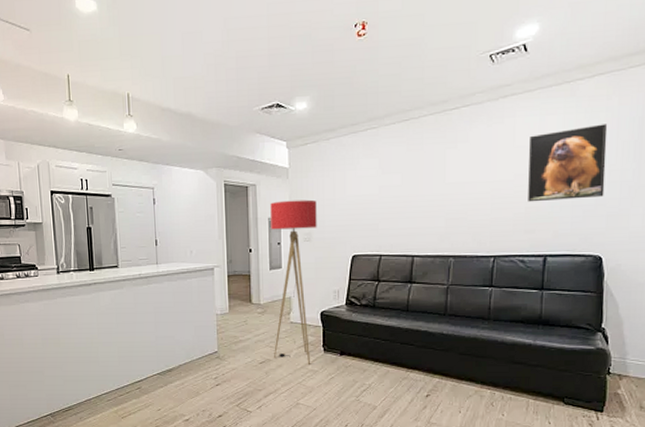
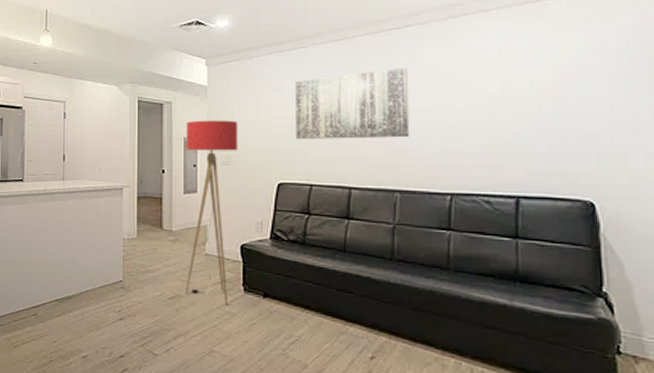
wall art: none [368,144,465,216] -> present [296,67,410,140]
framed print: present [528,124,608,202] -> none [489,48,591,134]

